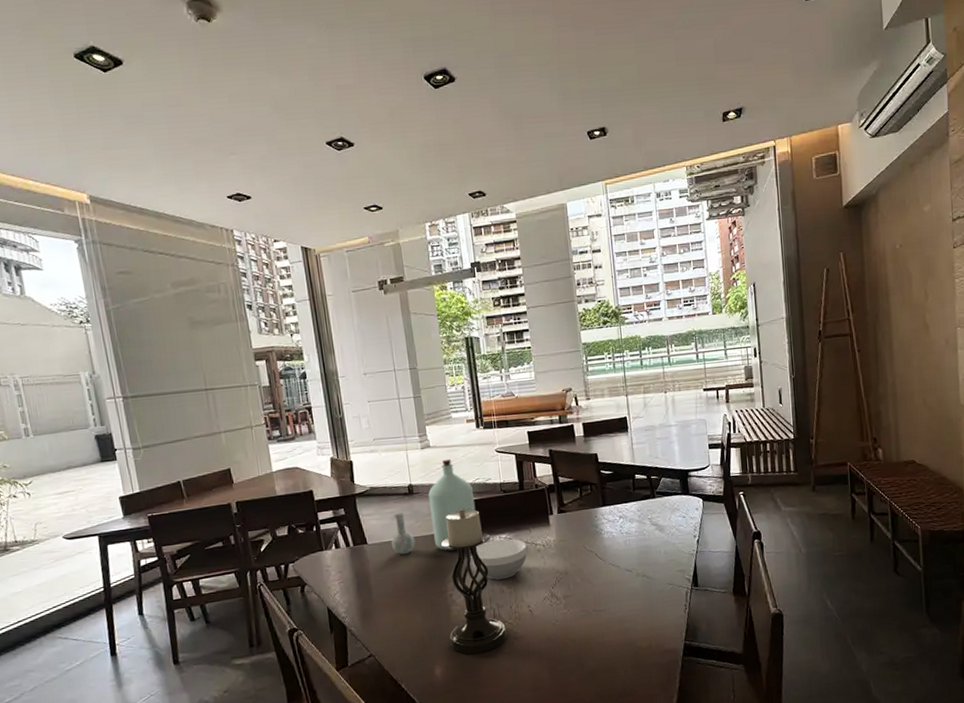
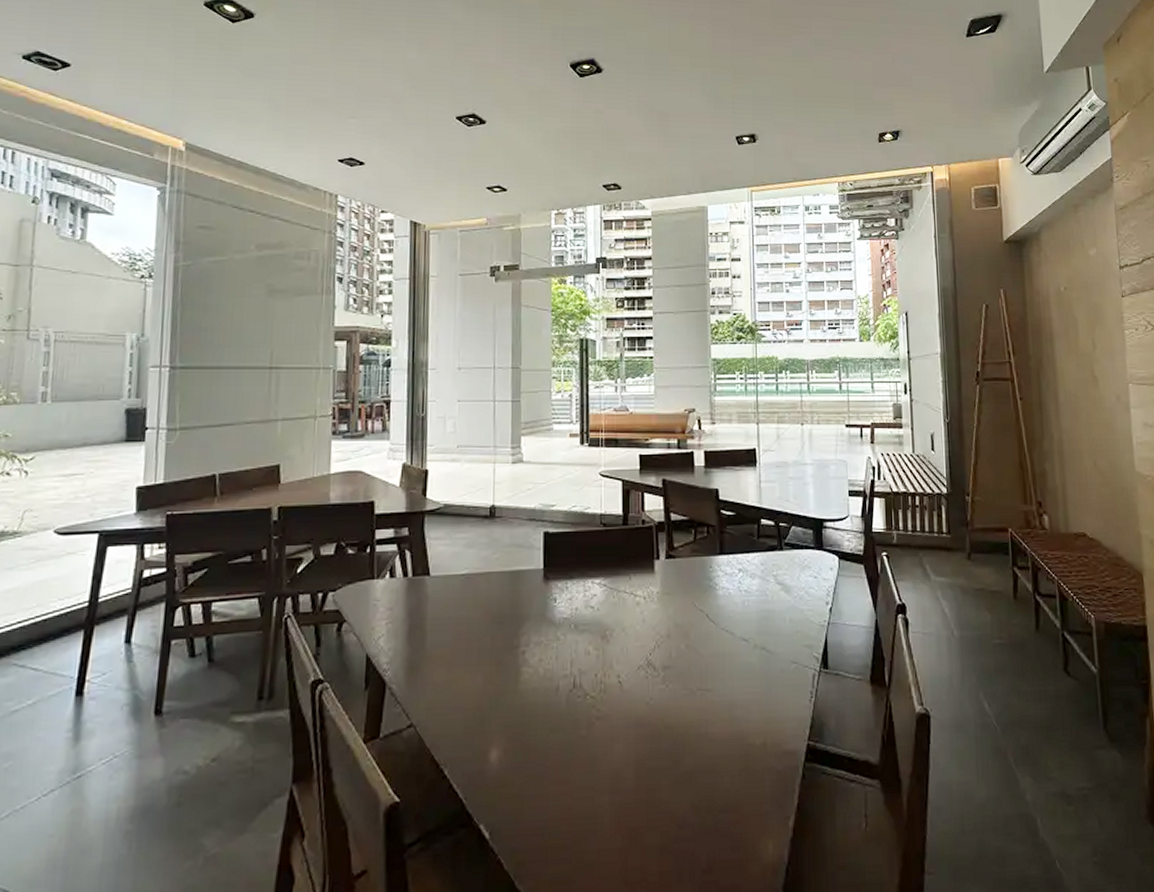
bottle: present [391,458,476,555] -> none [458,478,568,594]
candle holder: present [440,508,508,655] -> none [513,541,588,736]
bowl: present [471,538,527,580] -> none [555,585,623,637]

